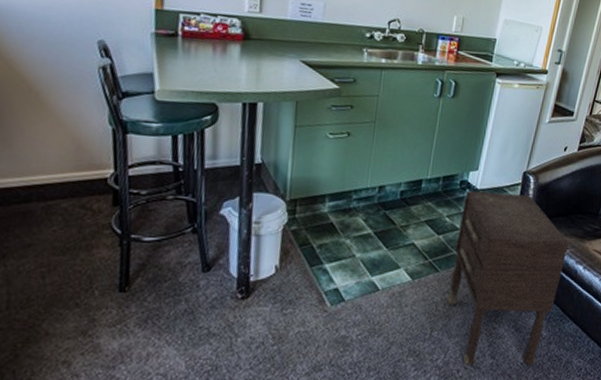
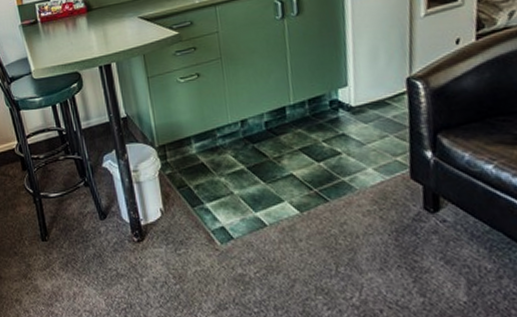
nightstand: present [447,191,569,366] -> none [339,104,496,305]

